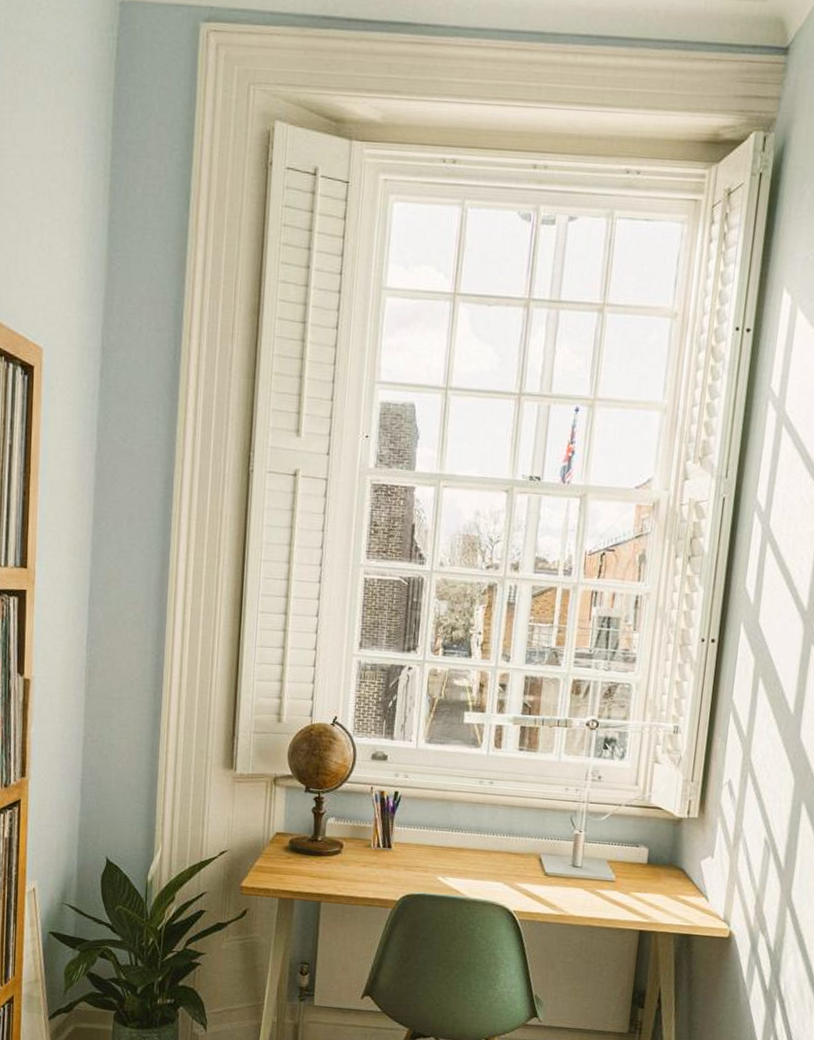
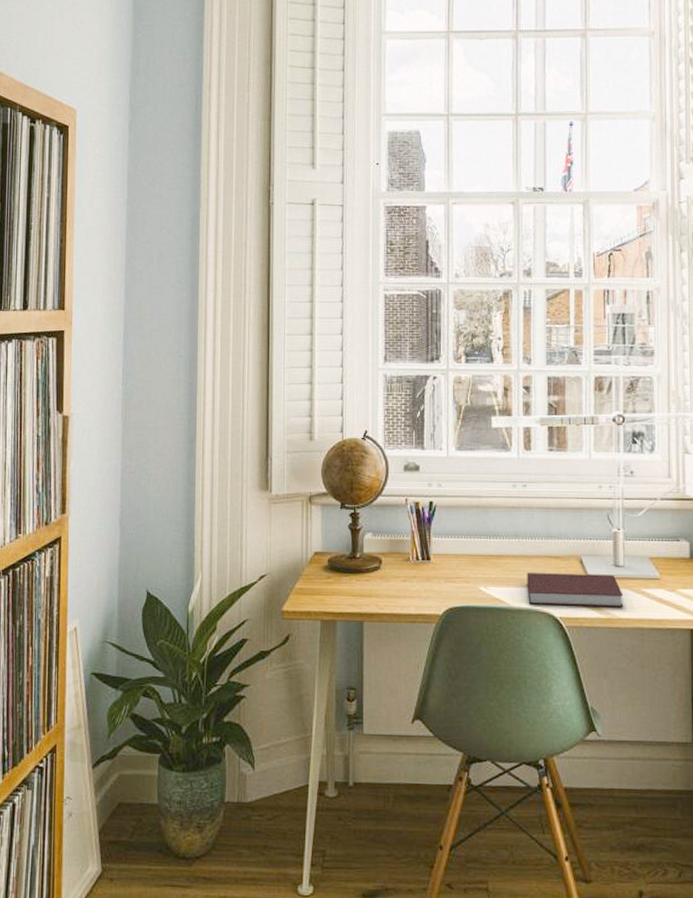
notebook: none [484,867,578,905] -> present [527,573,624,607]

